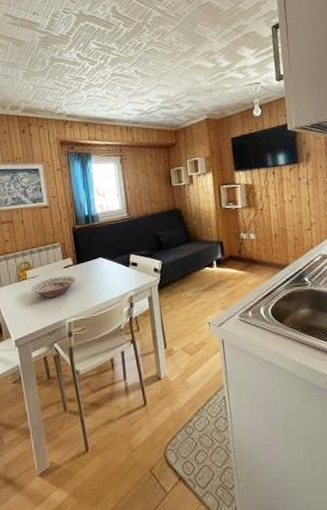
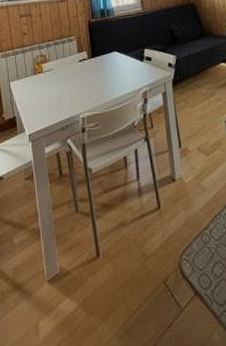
decorative bowl: present [31,275,76,298] -> none [46,69,91,92]

